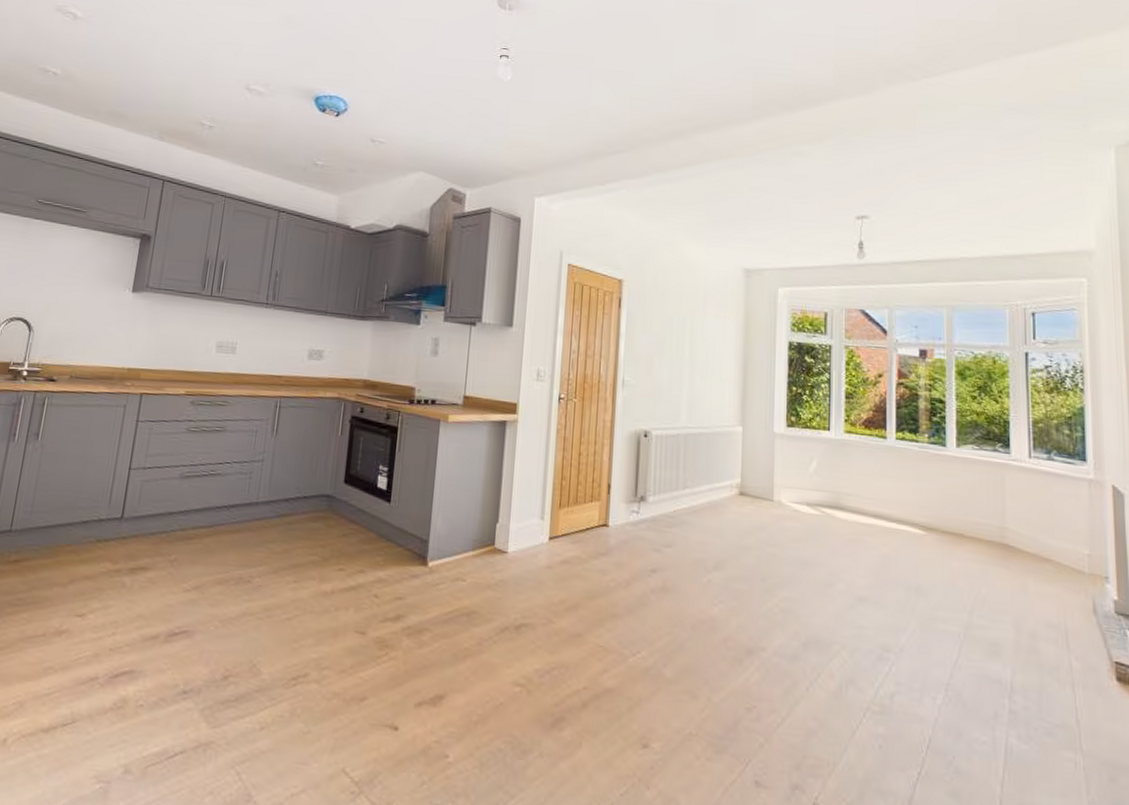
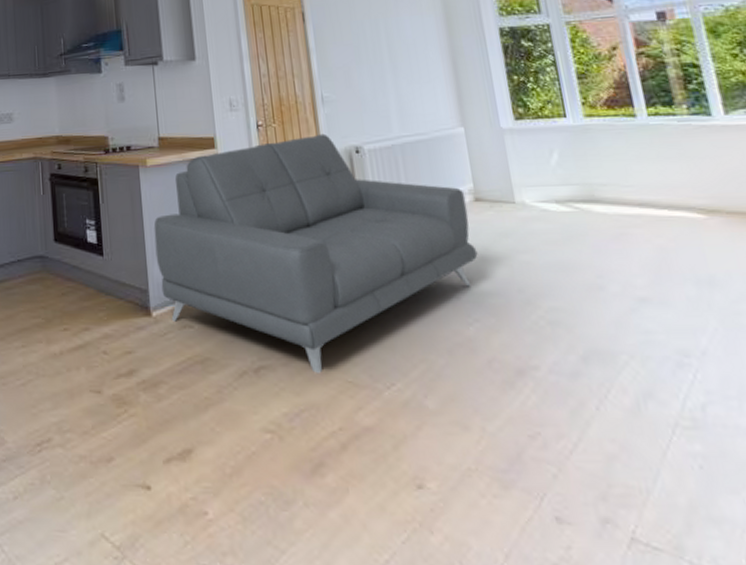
sofa: none [441,414,733,637] -> present [153,133,478,374]

